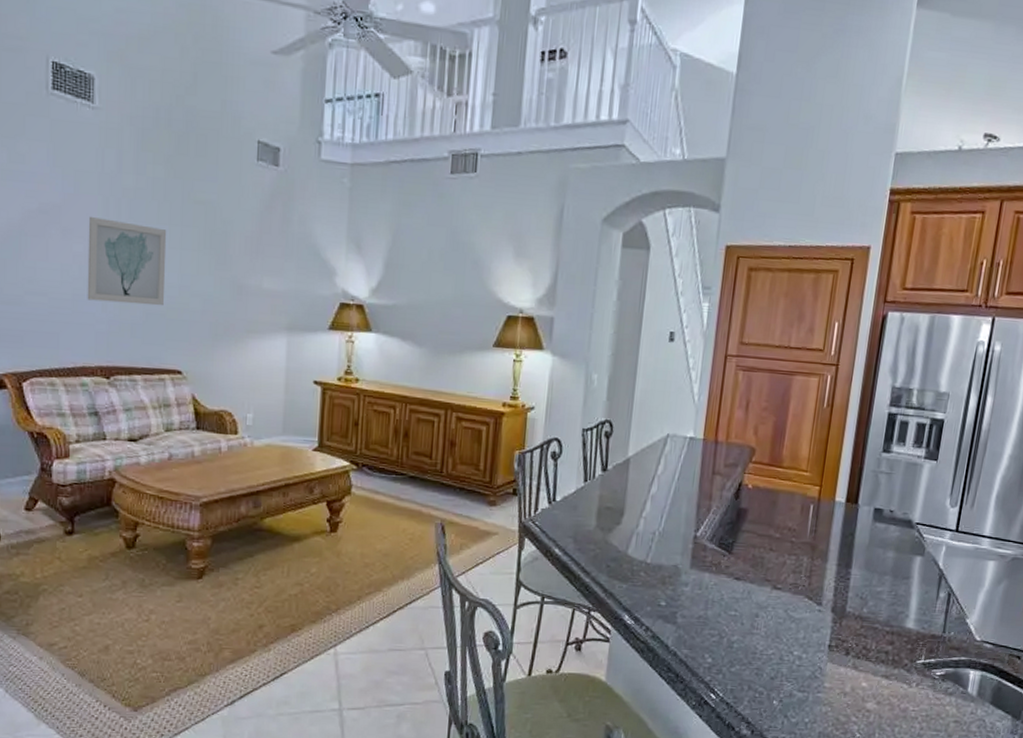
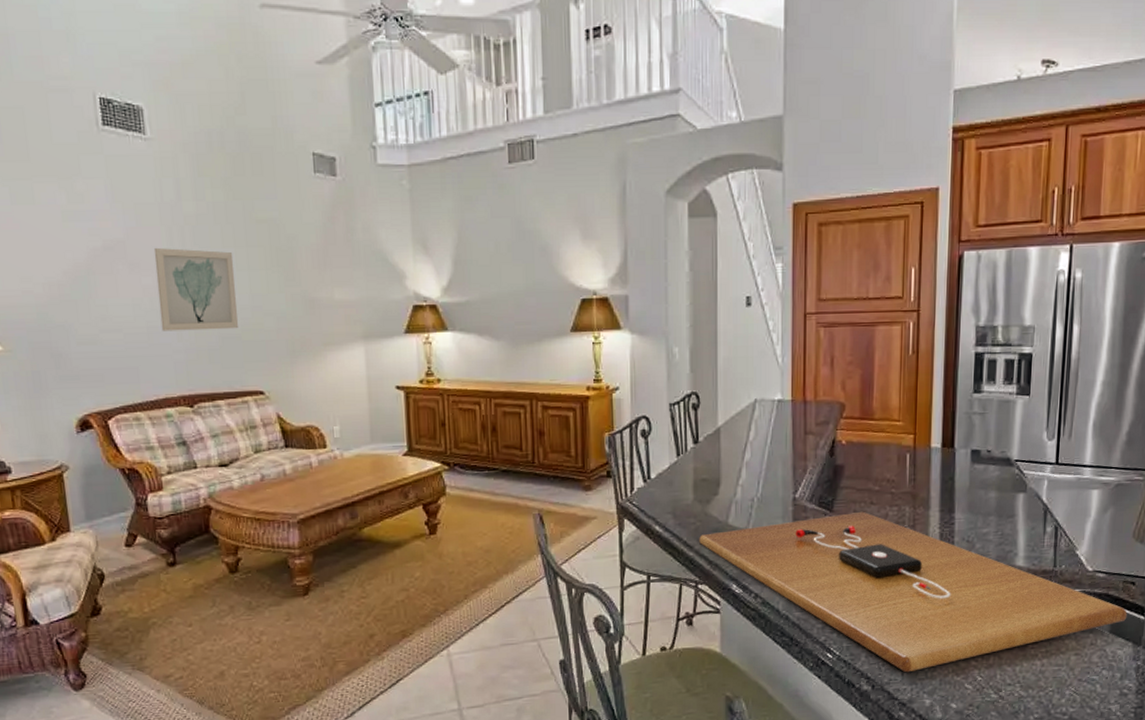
cutting board: none [597,556,1010,722] -> present [699,511,1127,673]

